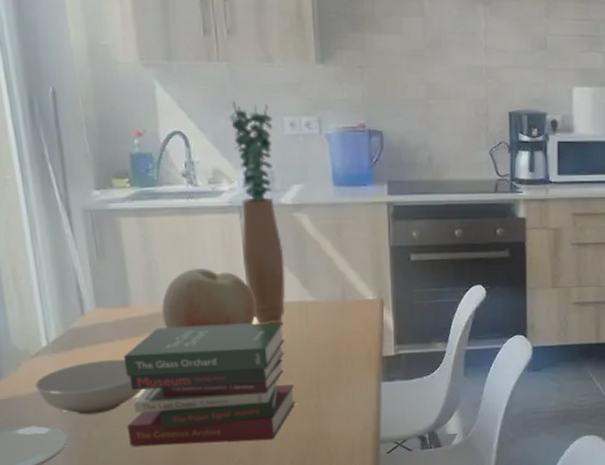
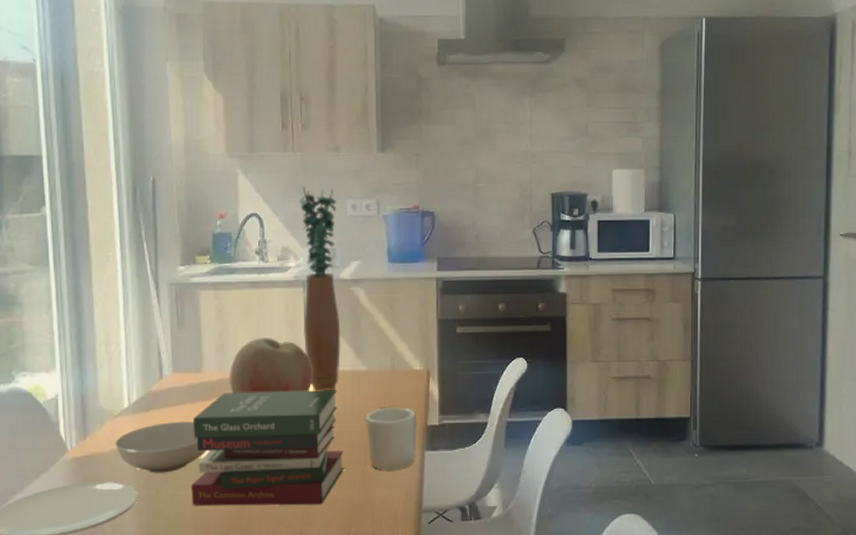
mug: none [316,338,372,403] -> present [366,407,416,470]

